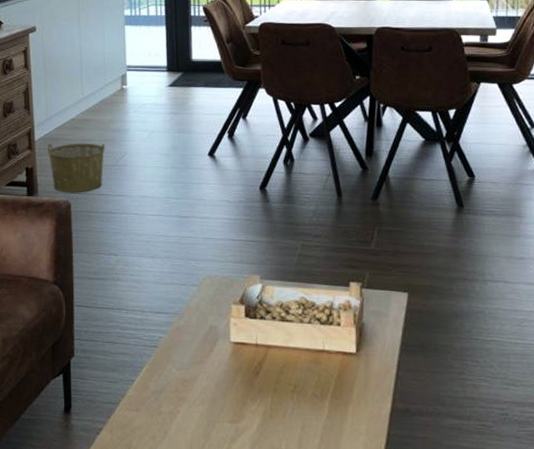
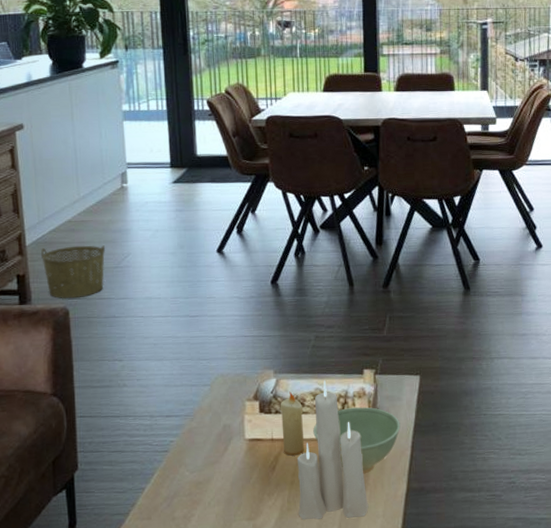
candle: none [265,298,288,363] -> present [280,391,304,456]
candle: none [281,290,352,433] -> present [297,380,369,521]
bowl: none [297,320,386,389] -> present [313,407,401,474]

